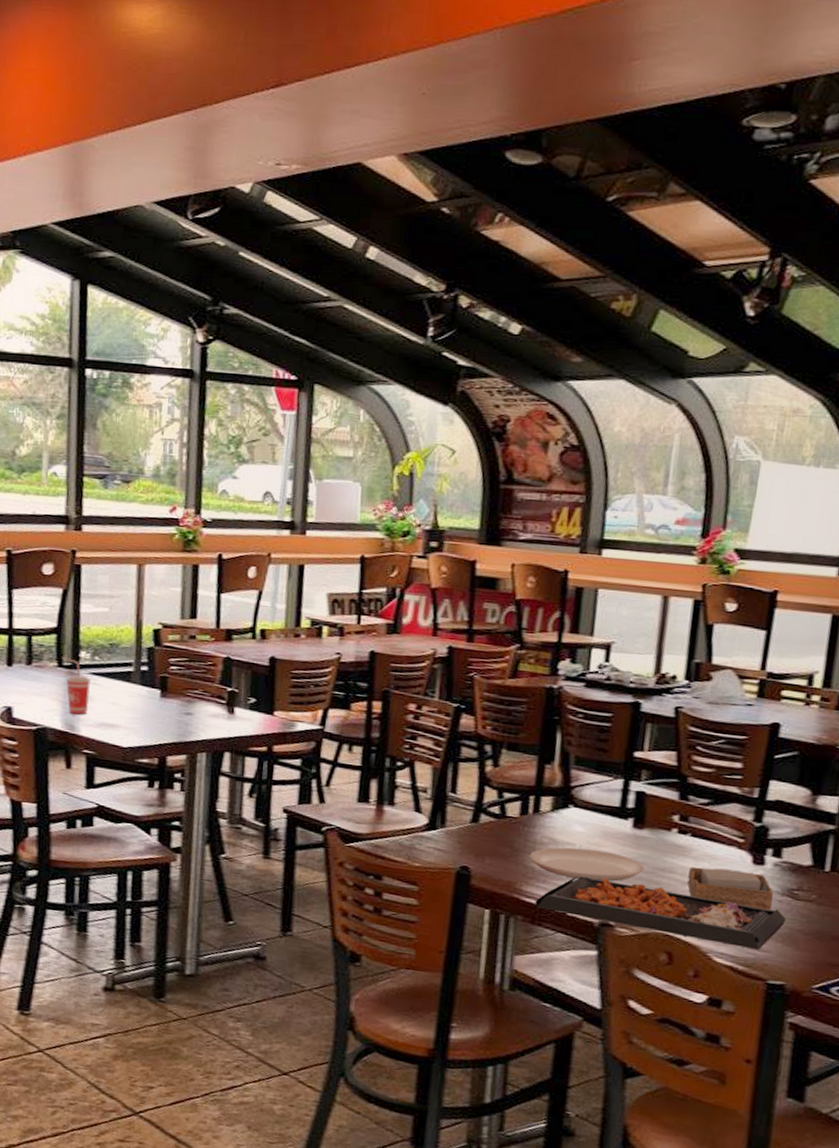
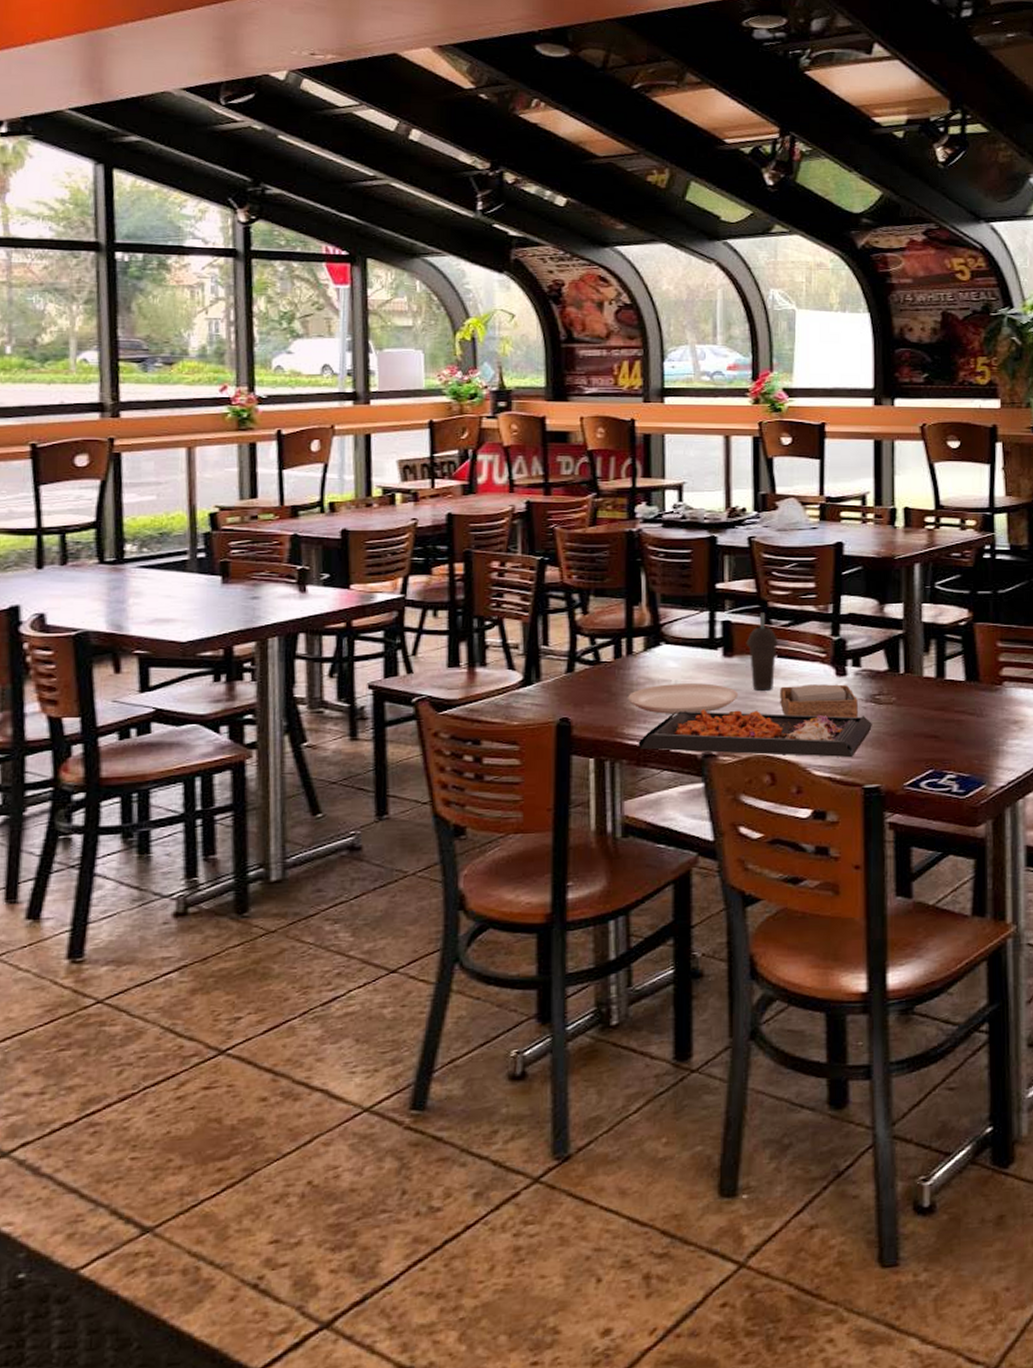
beverage cup: present [61,656,91,715] -> none [102,551,139,613]
cup: none [658,787,695,869] -> present [746,612,779,691]

